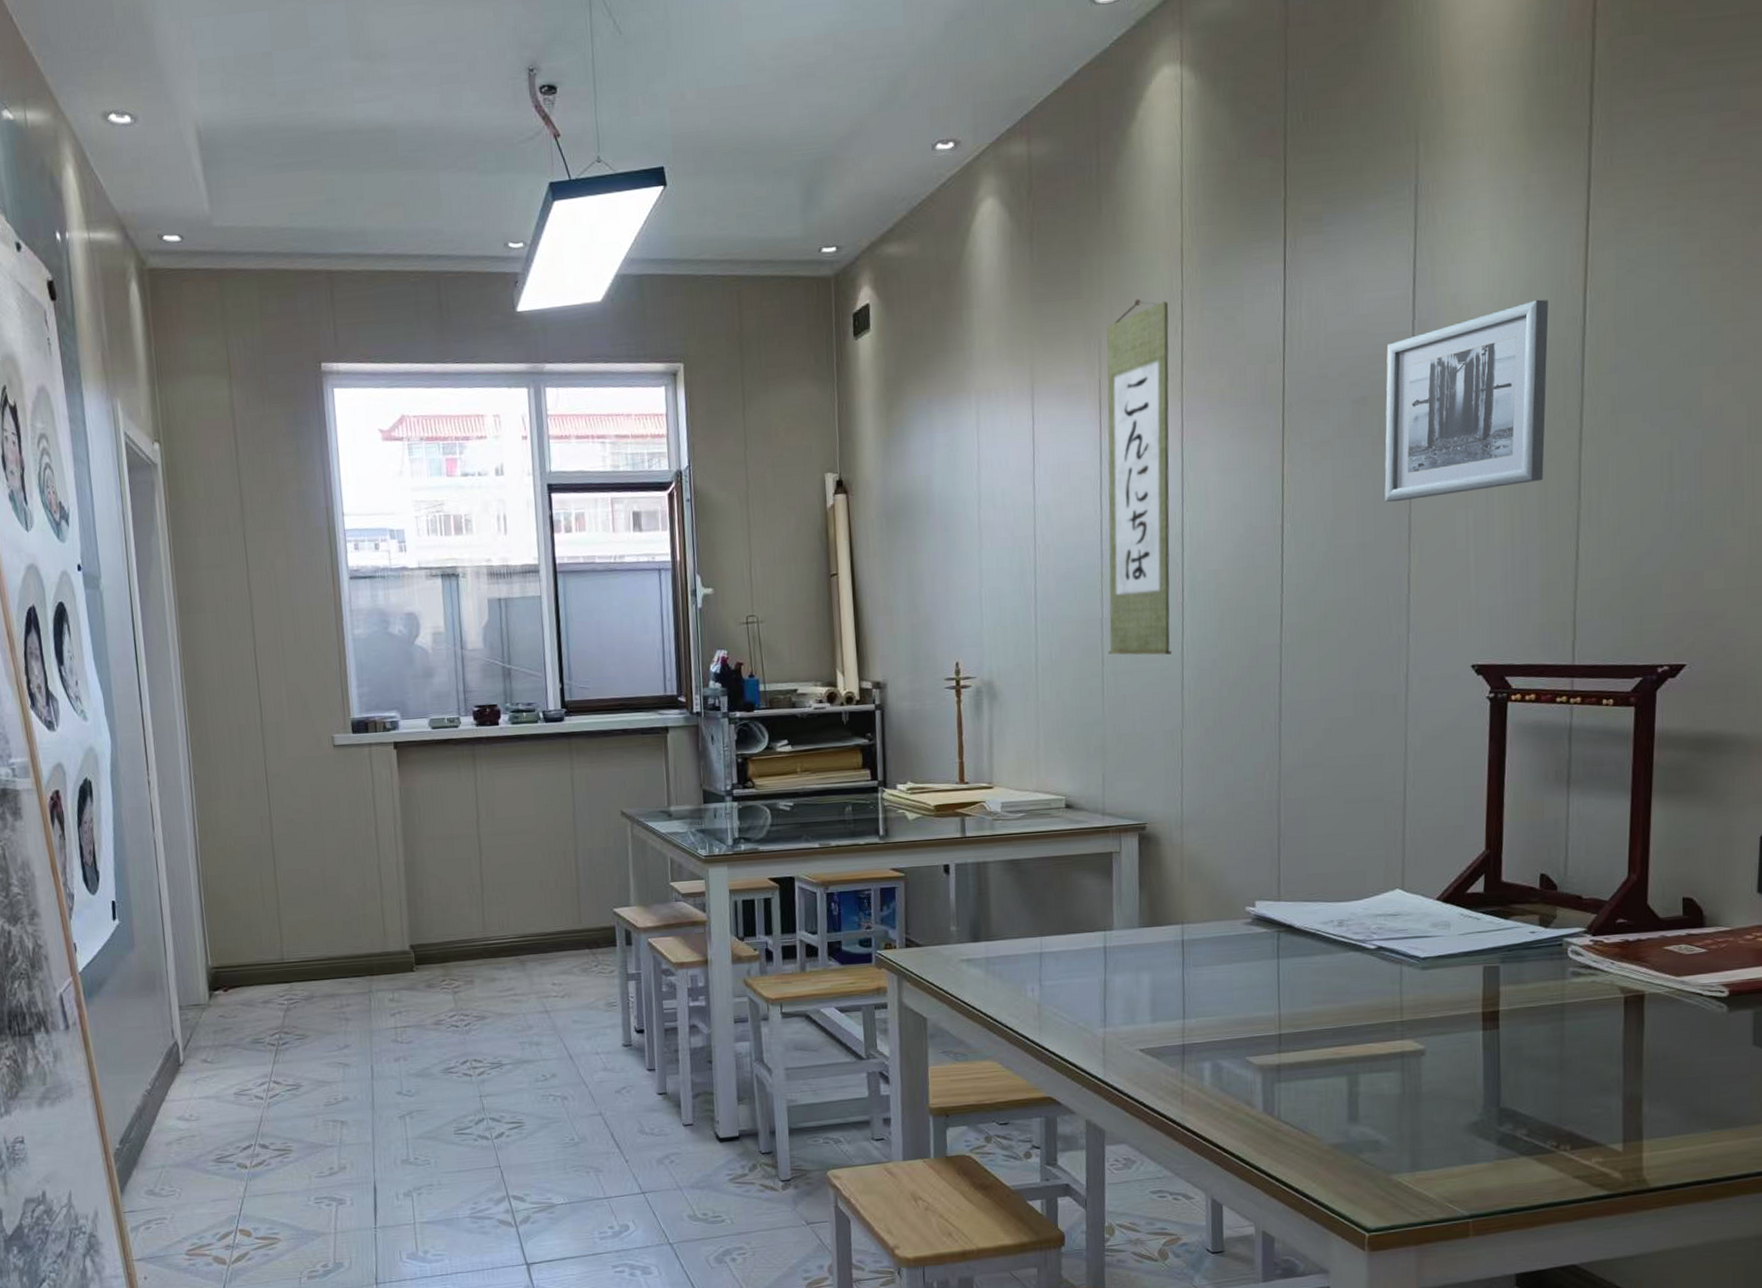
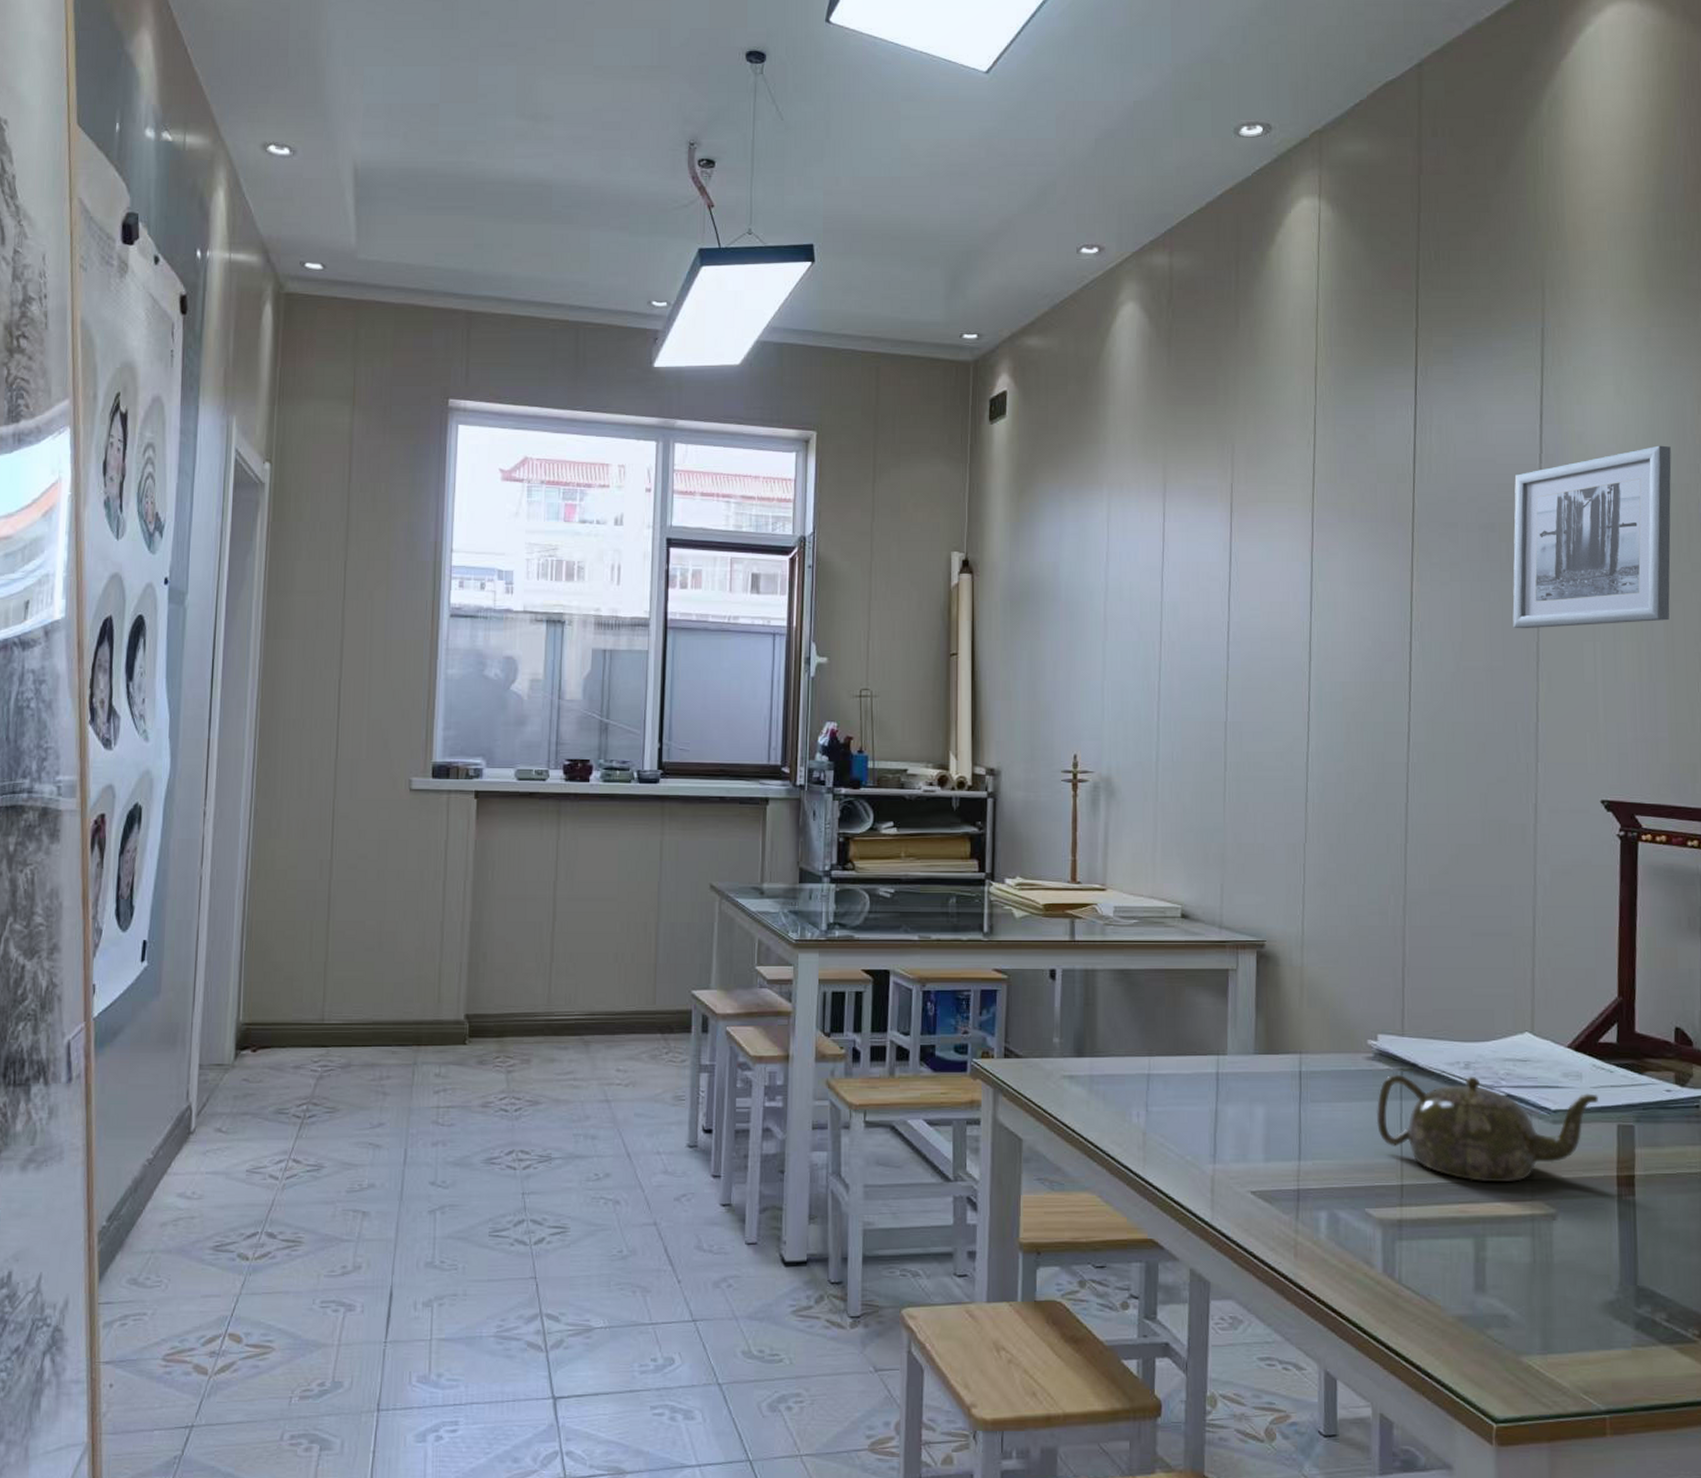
wall scroll: present [1107,299,1173,655] -> none [1231,410,1302,764]
teapot: none [1254,932,1465,1026] -> present [1376,1074,1598,1183]

